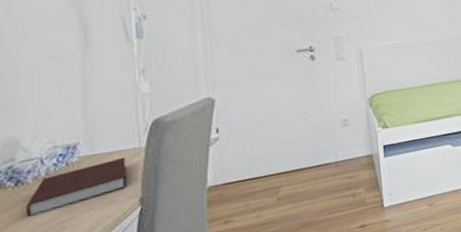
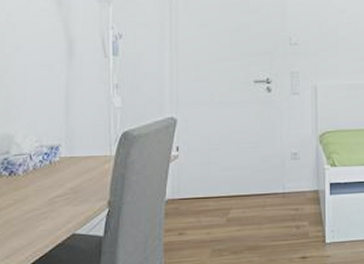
notebook: present [26,156,127,217] -> none [17,162,98,203]

